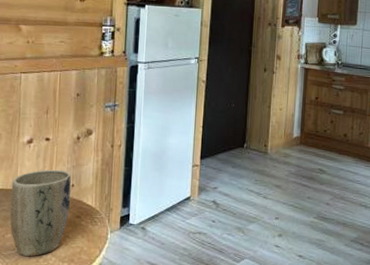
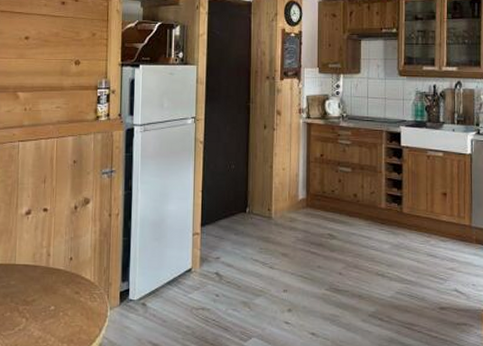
plant pot: present [9,169,71,257] -> none [9,242,70,337]

